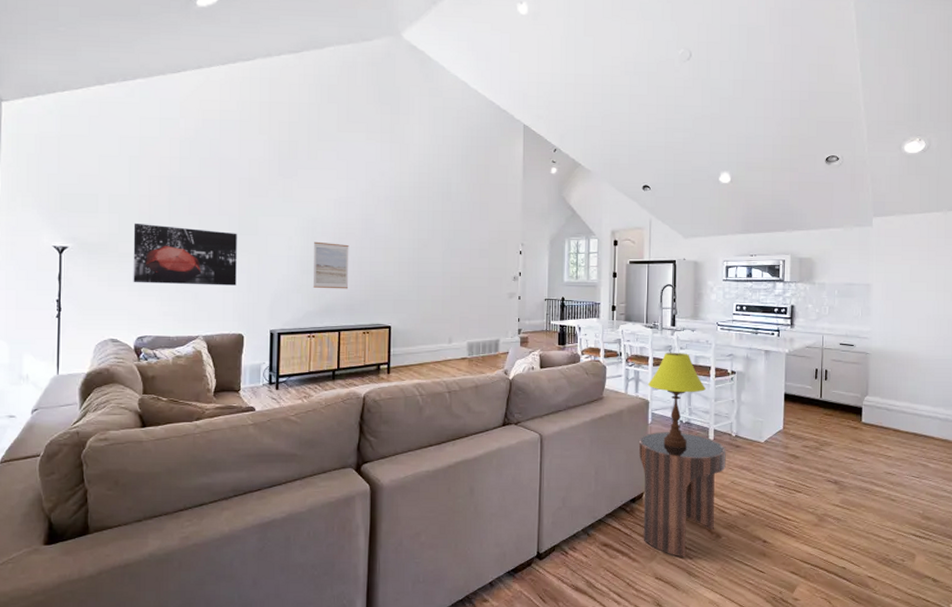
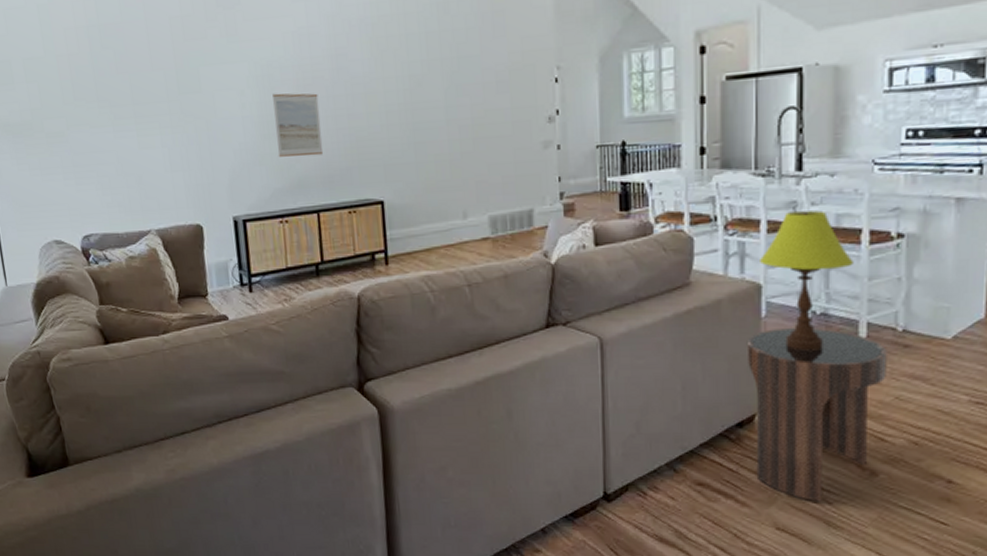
wall art: present [133,223,237,286] -> none [56,92,185,169]

